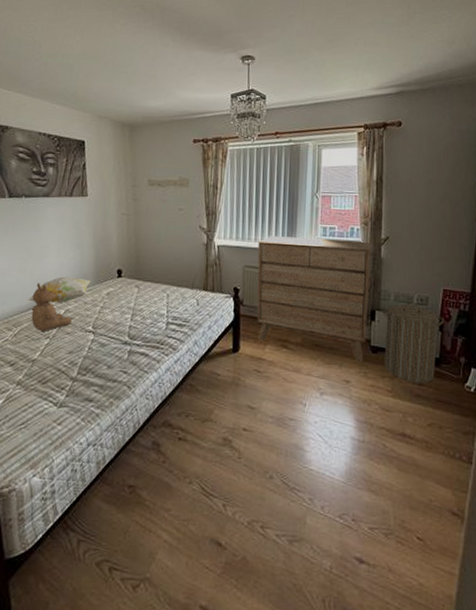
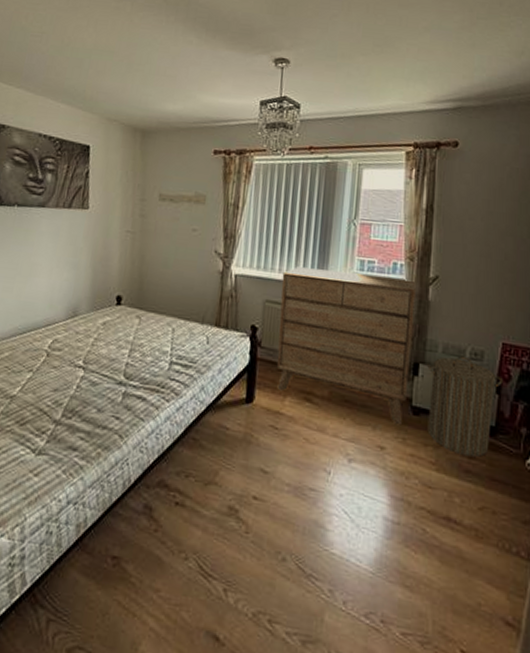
decorative pillow: present [28,276,91,303] -> none [11,300,85,331]
teddy bear: present [31,283,72,331] -> none [13,305,60,363]

